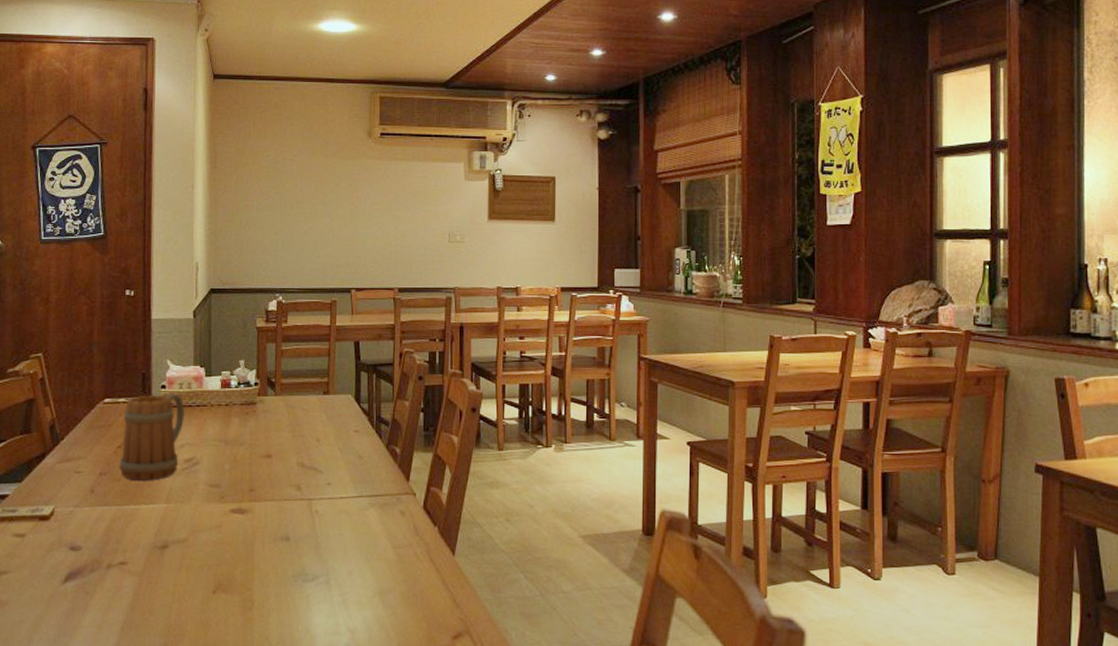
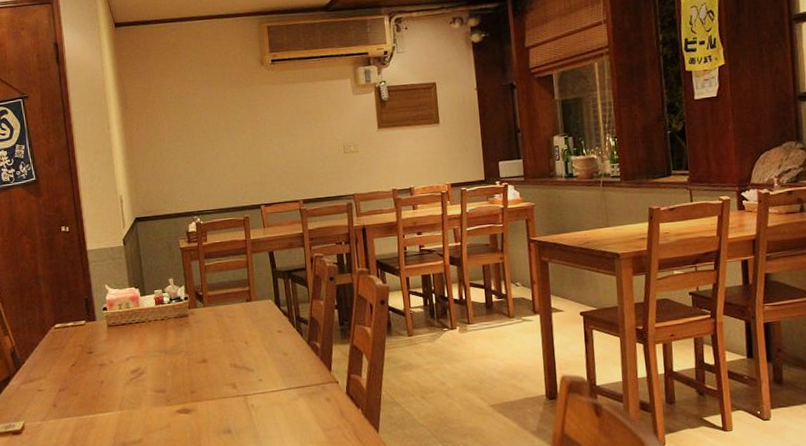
beer mug: present [119,393,184,481] -> none [73,314,127,393]

